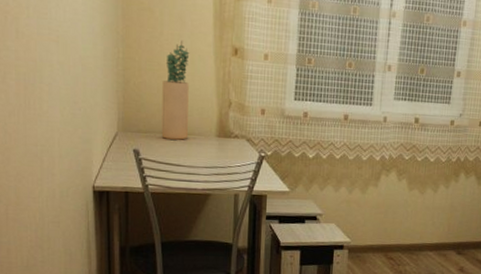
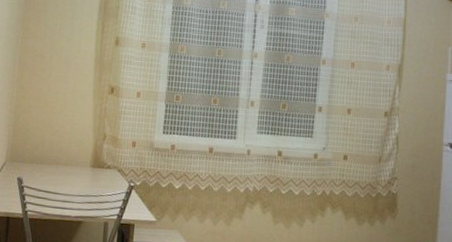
vase: present [161,40,190,140] -> none [43,81,73,170]

